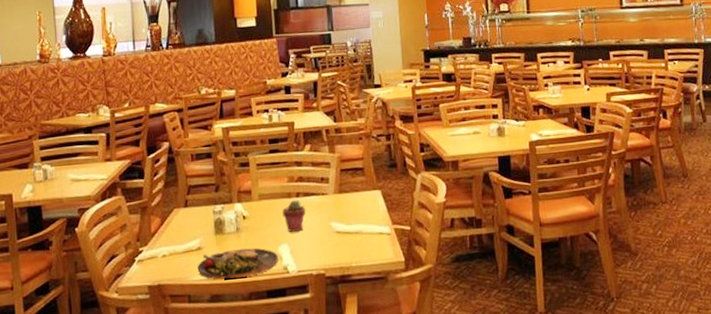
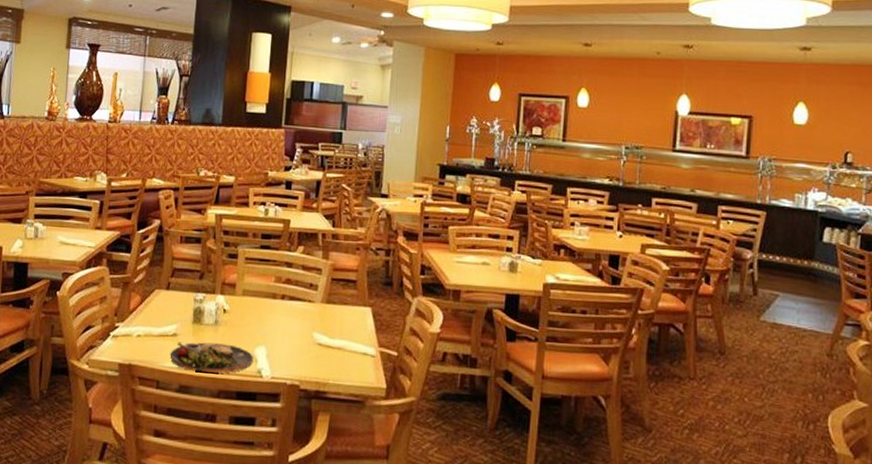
potted succulent: present [282,200,306,232] -> none [265,302,290,336]

